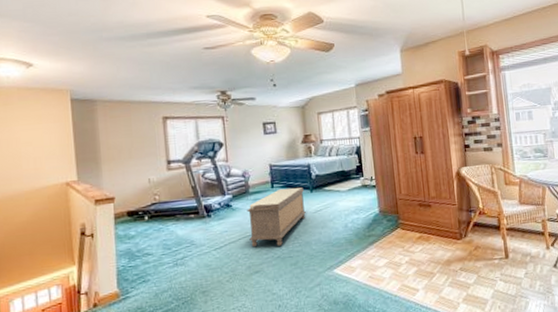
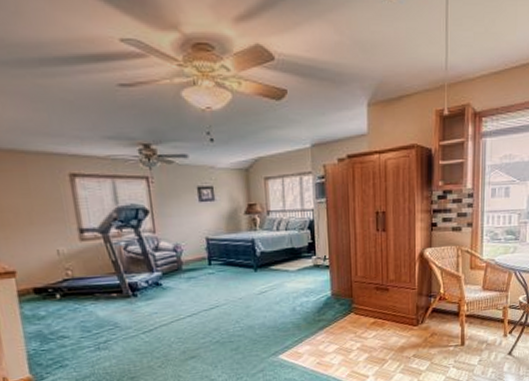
bench: present [247,187,306,246] -> none [180,265,249,330]

